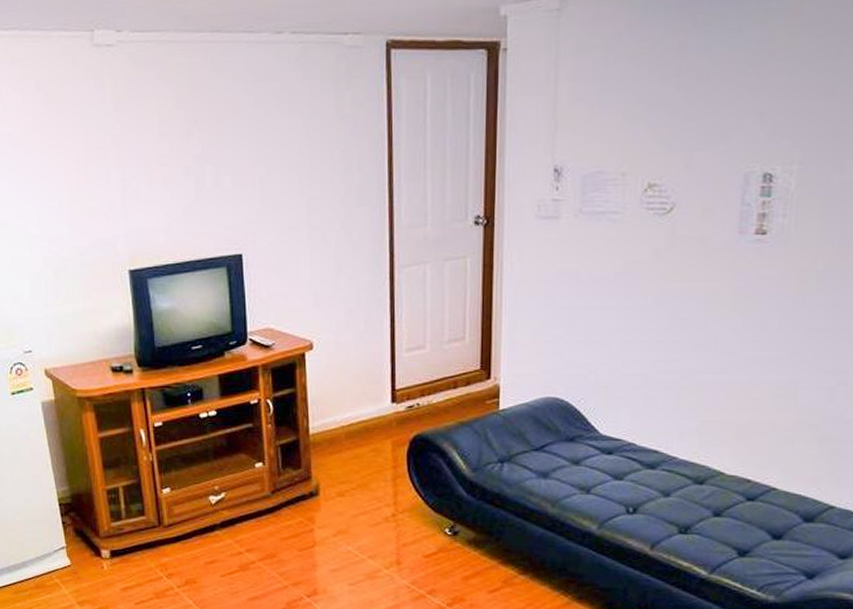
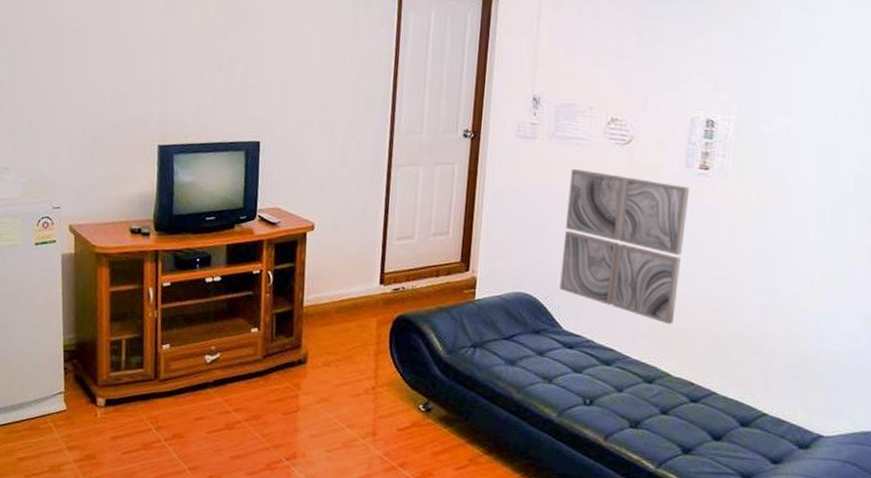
wall art: none [595,249,744,418] -> present [560,168,690,325]

